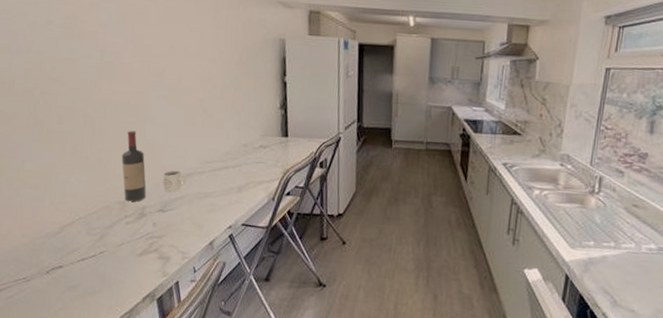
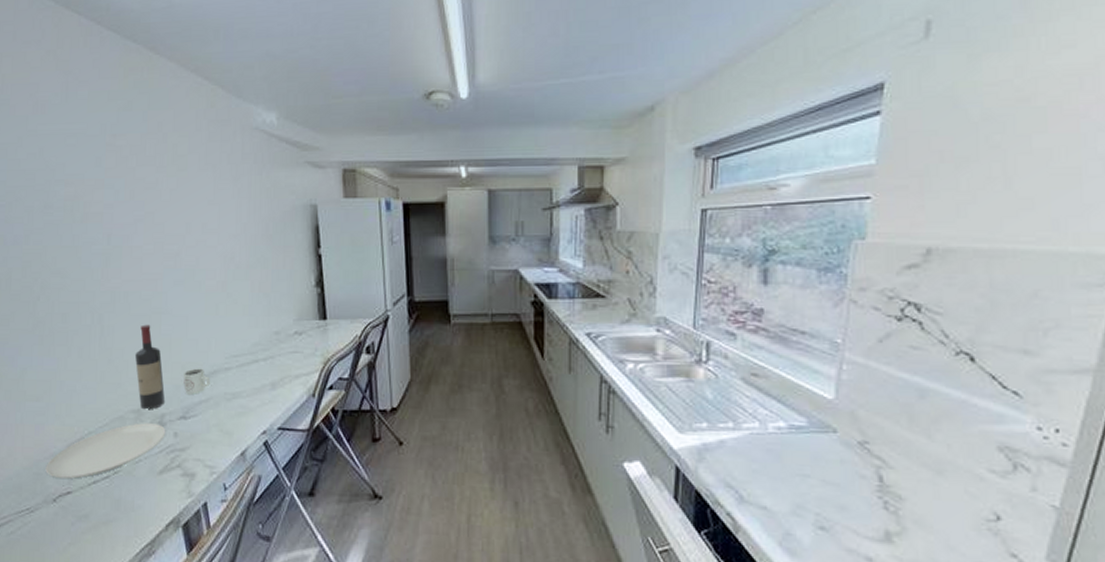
plate: none [40,212,146,256] -> present [45,423,166,480]

